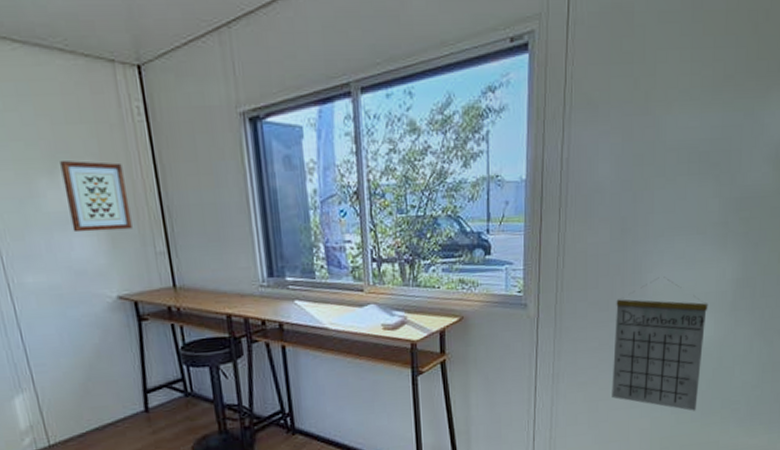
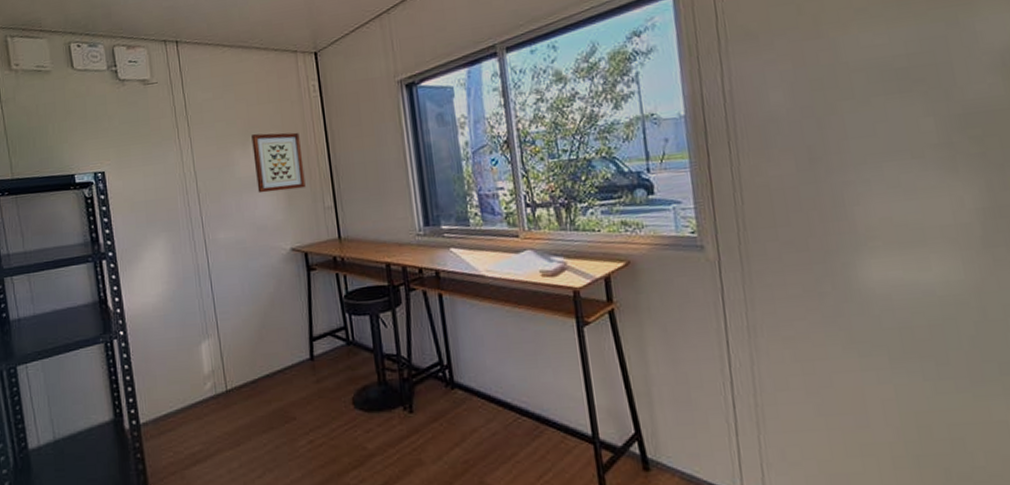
calendar: present [612,277,708,411] -> none [817,209,961,378]

